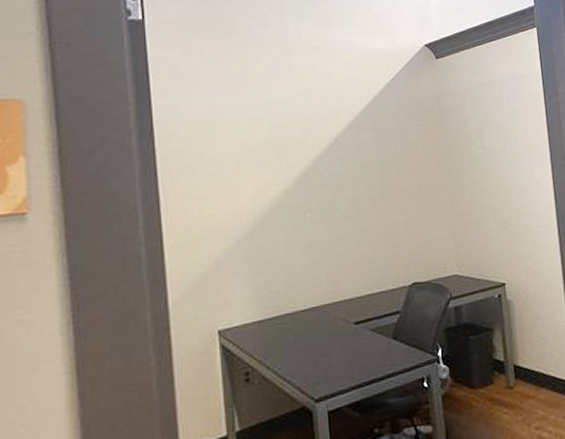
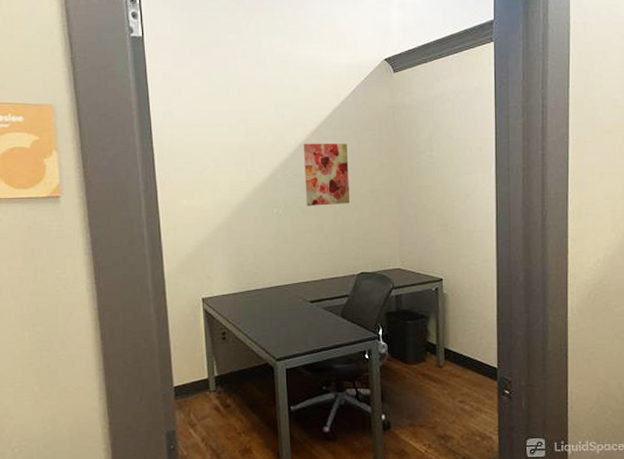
wall art: none [339,136,396,209] -> present [303,143,350,206]

